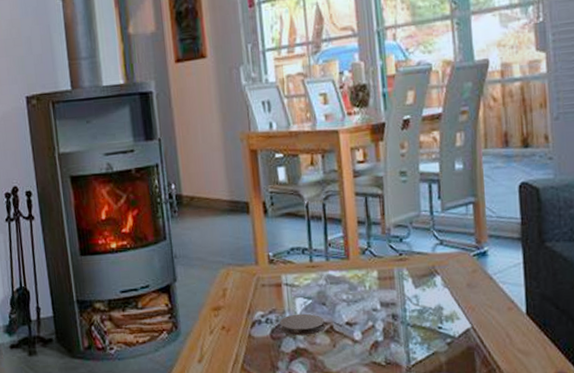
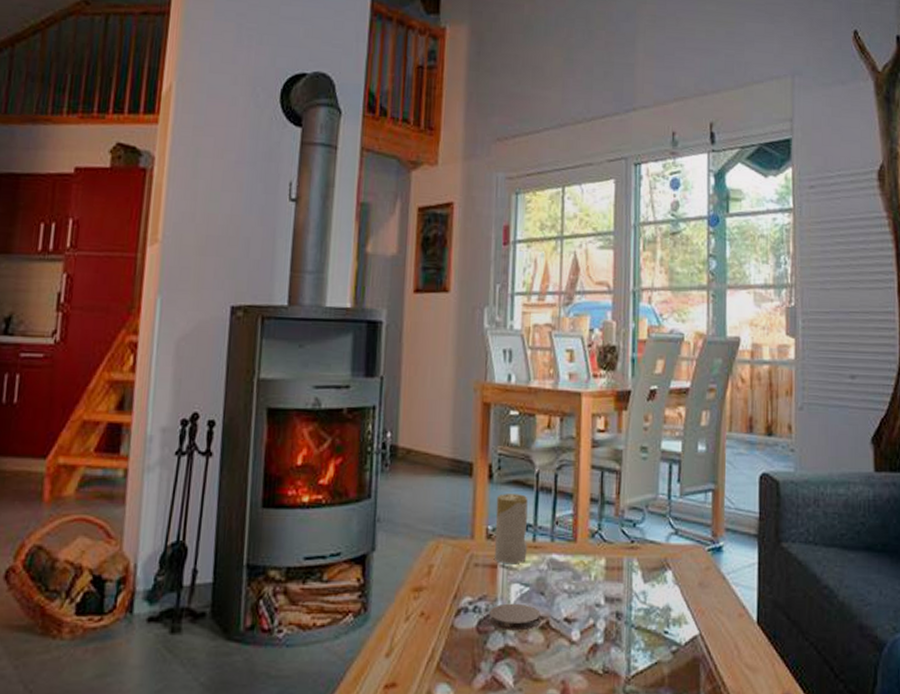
candle: none [273,224,306,282] -> present [494,494,528,563]

